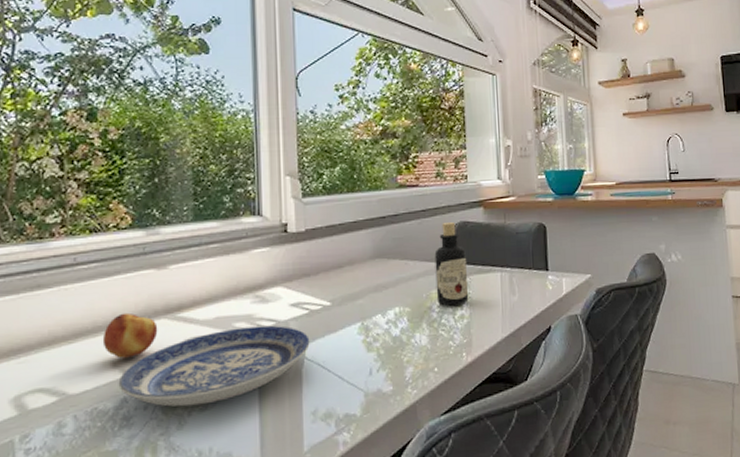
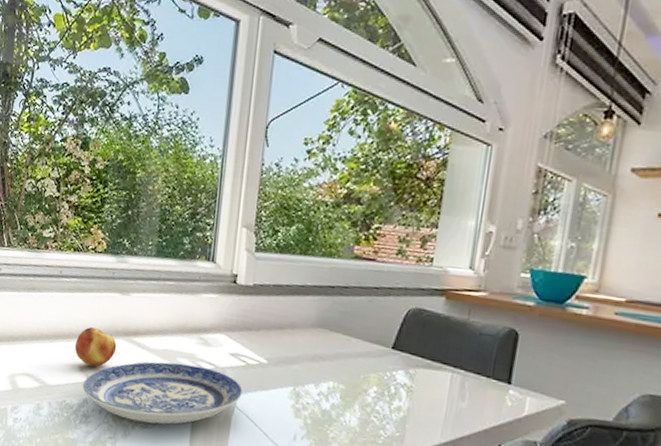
bottle: present [434,221,469,307] -> none [374,305,416,397]

